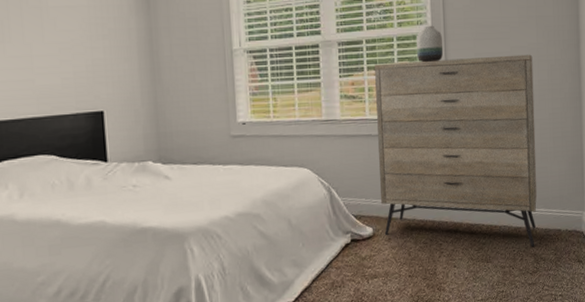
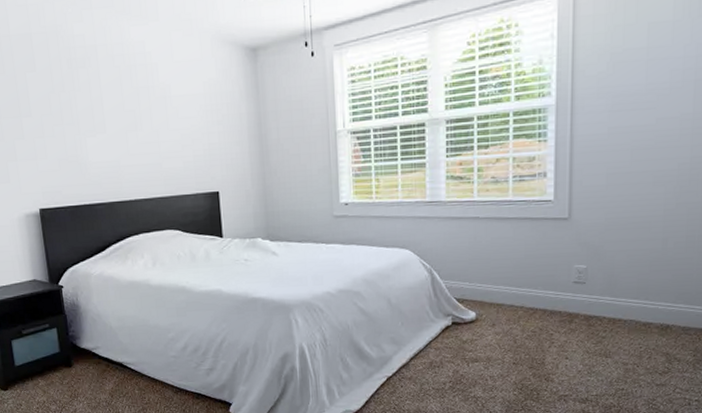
dresser: present [375,54,538,247] -> none [485,126,685,346]
vase: present [416,25,444,62] -> none [535,97,569,139]

